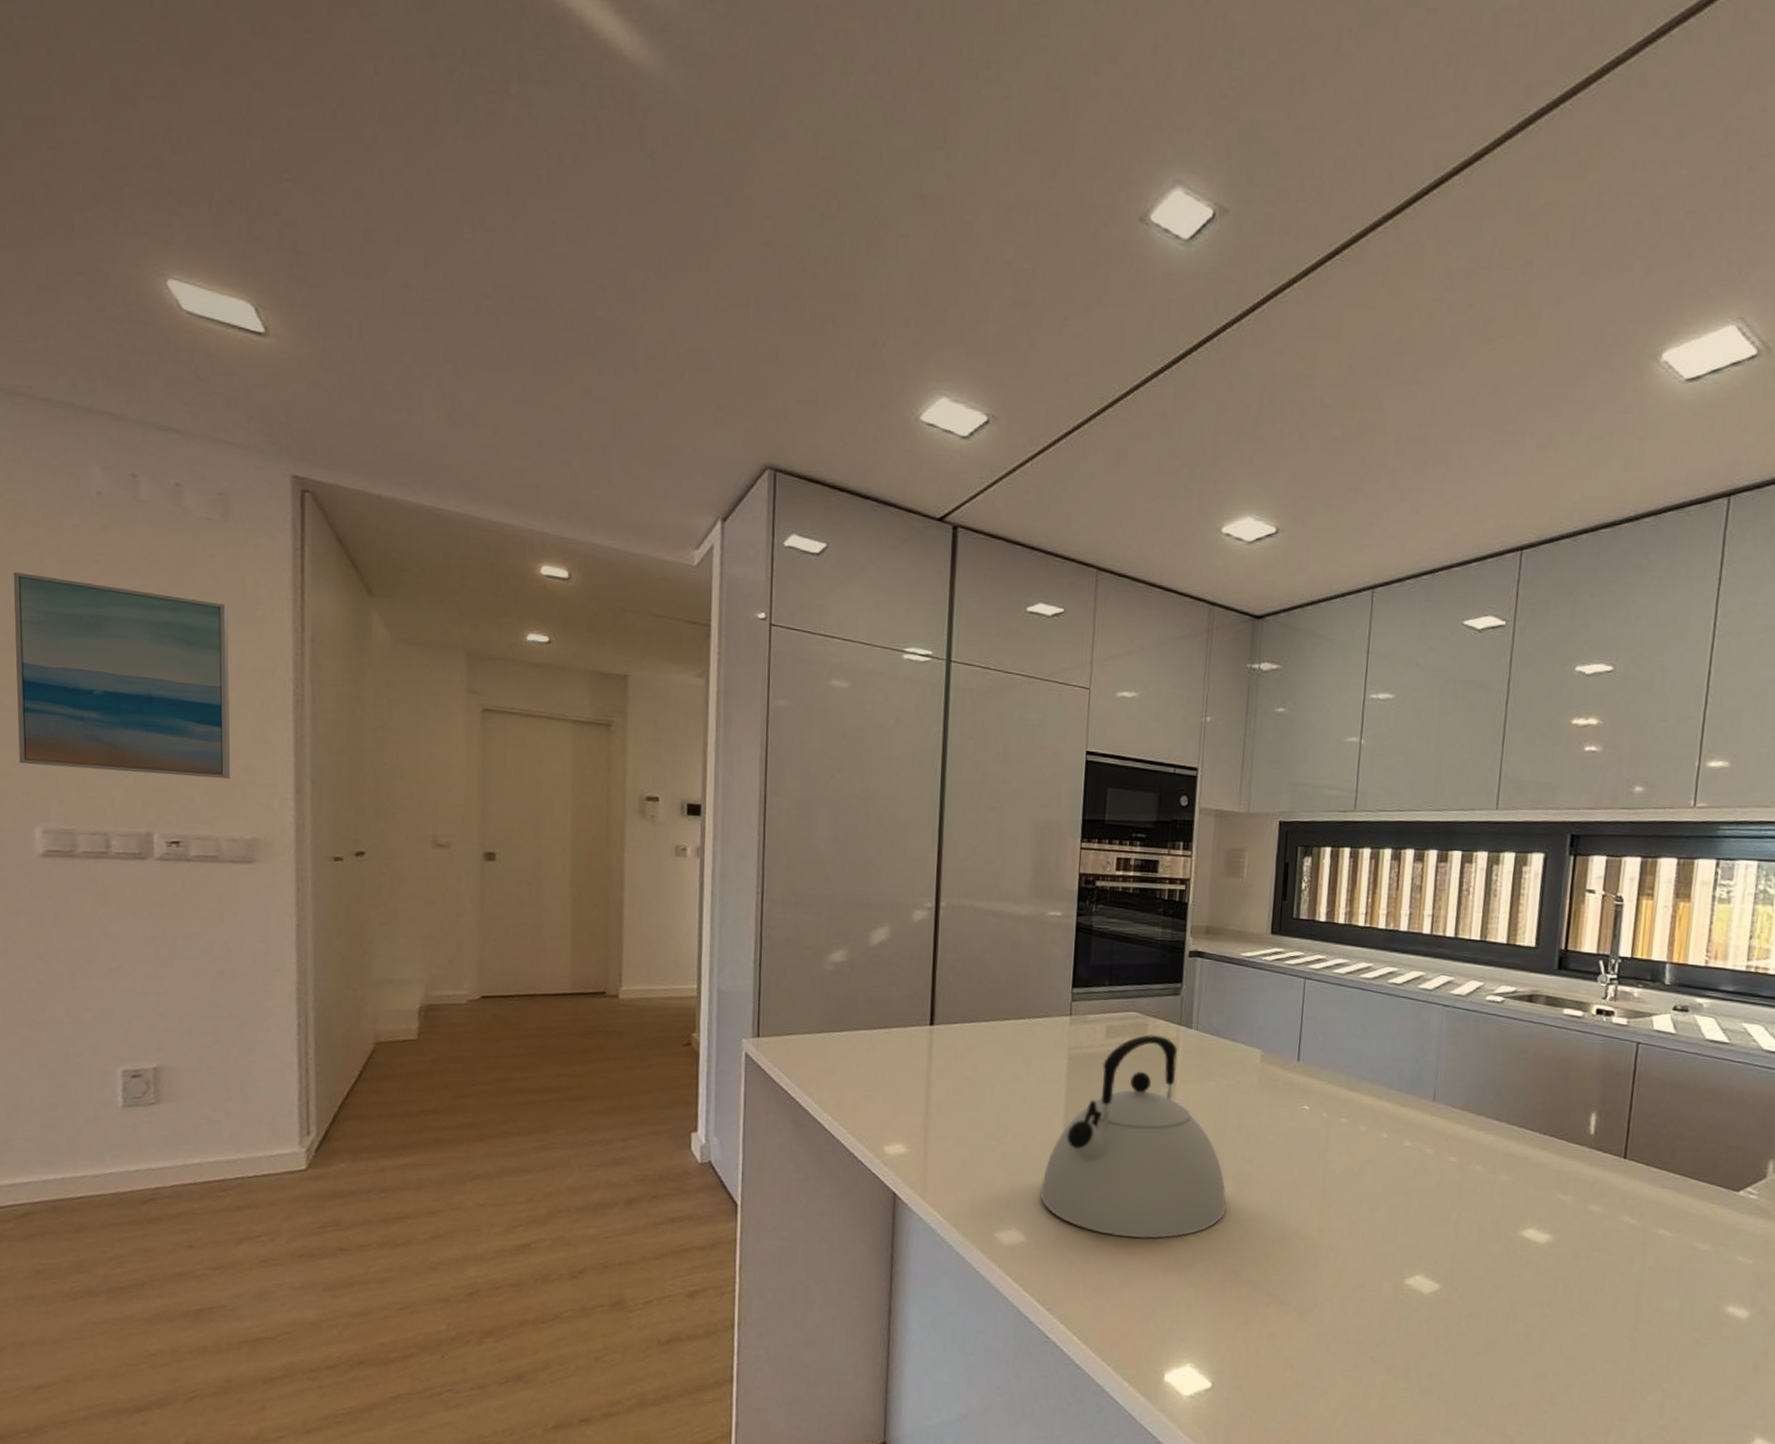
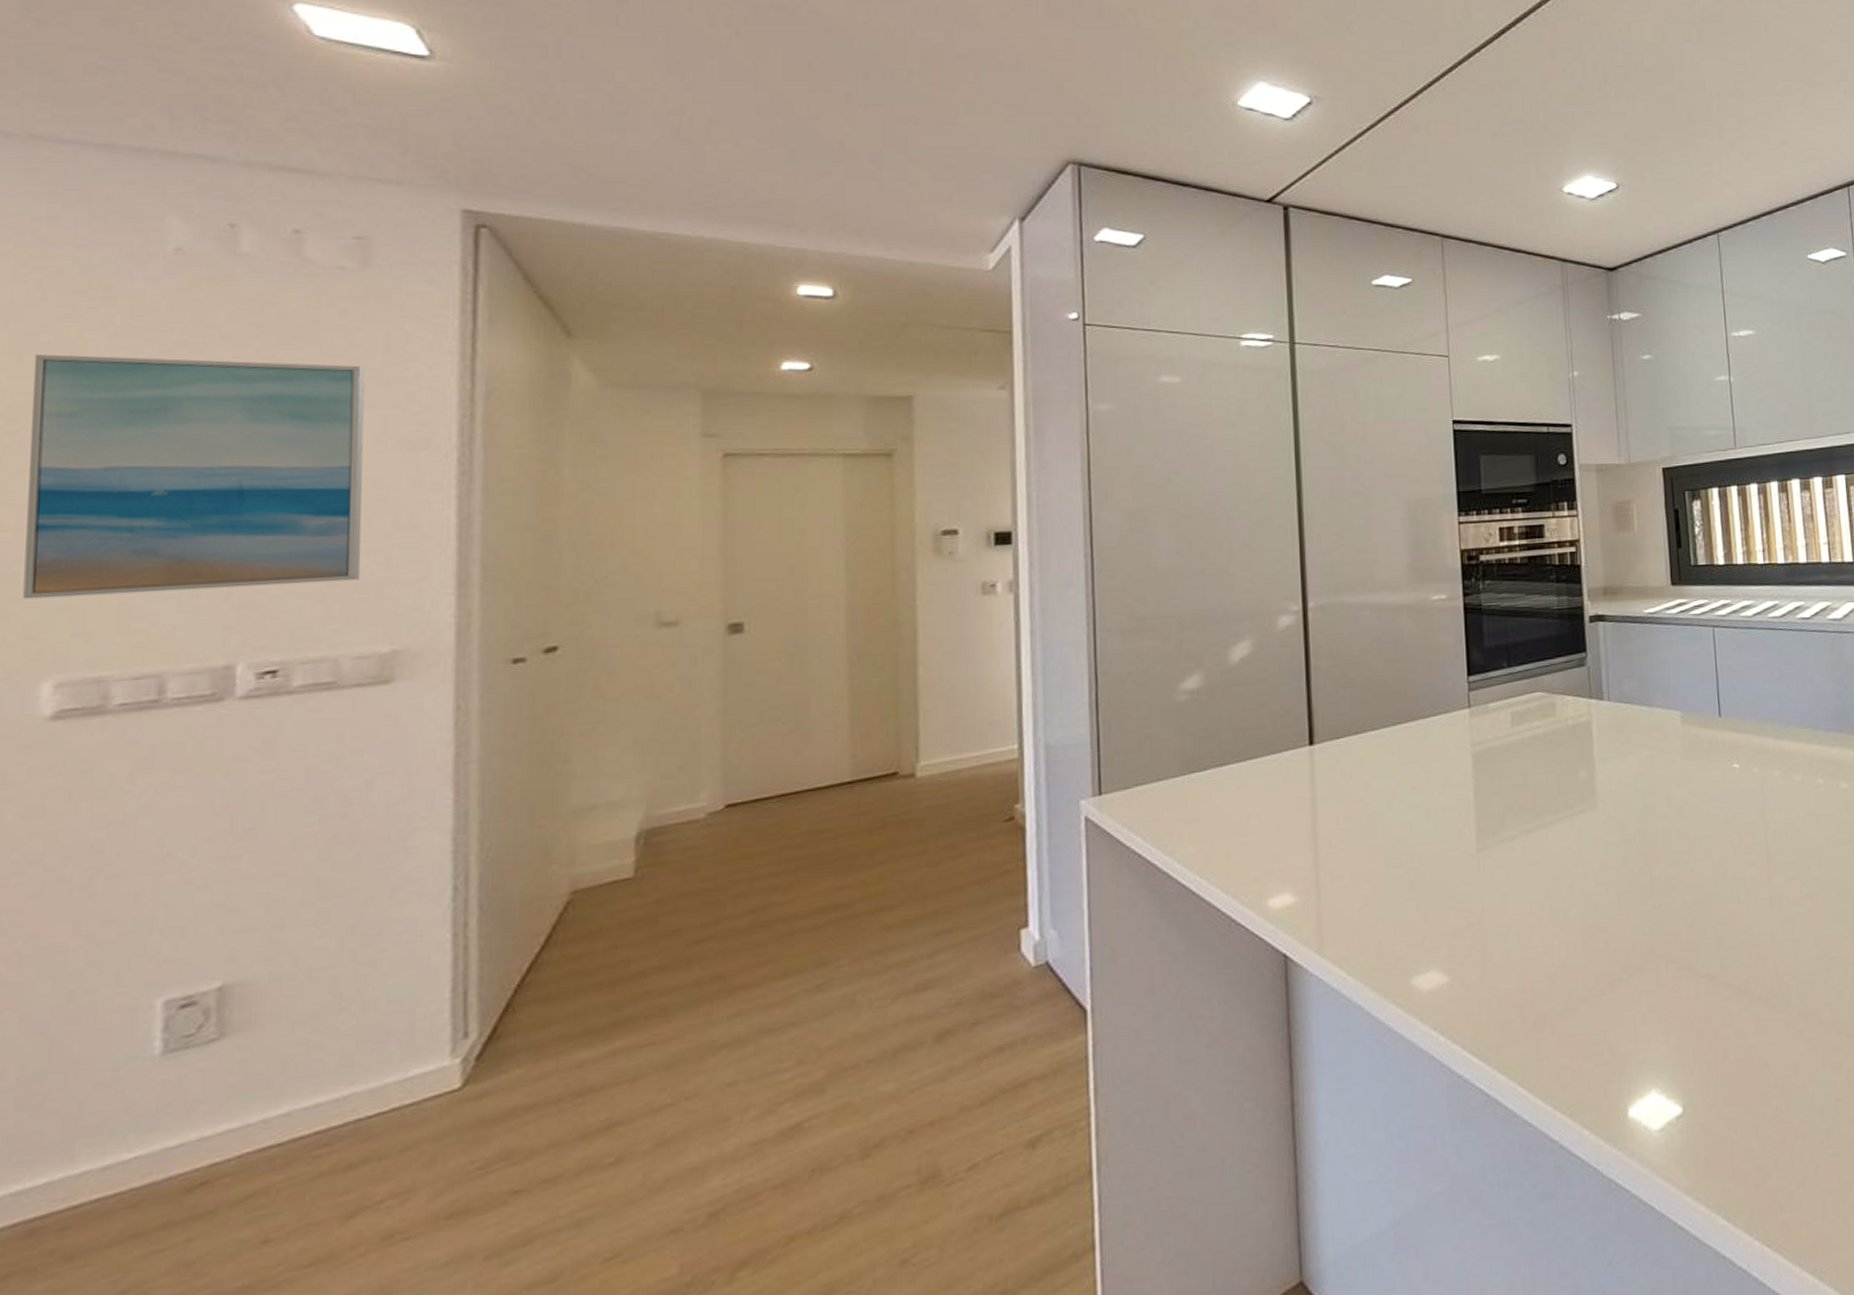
kettle: present [1039,1034,1227,1239] -> none [1458,713,1670,955]

